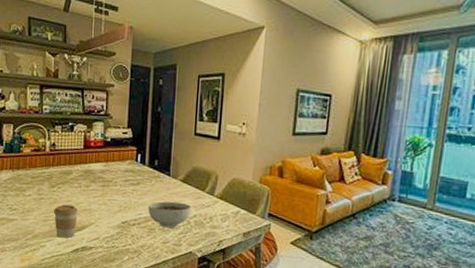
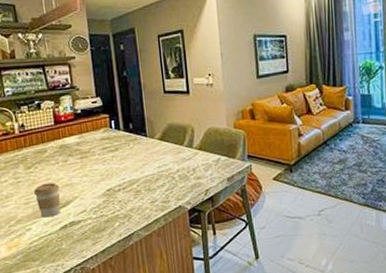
bowl: present [148,201,192,228] -> none [130,160,174,188]

